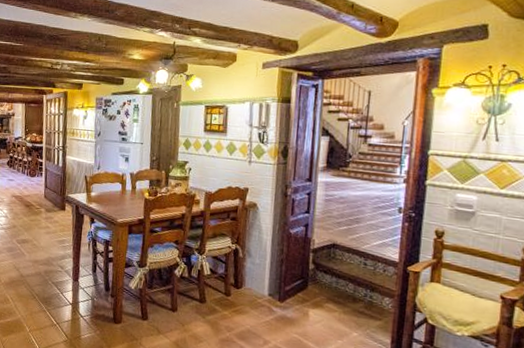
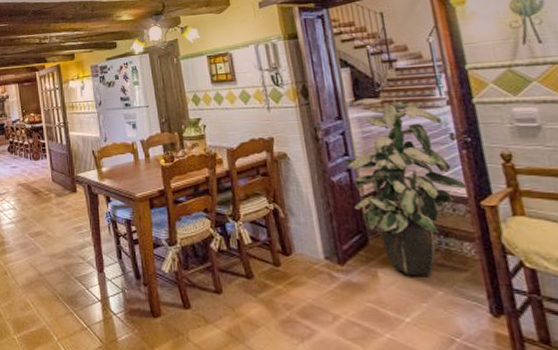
indoor plant: none [303,166,400,320] -> present [342,98,467,276]

